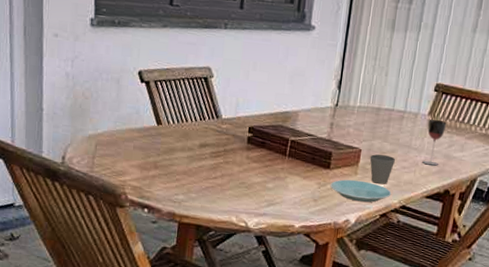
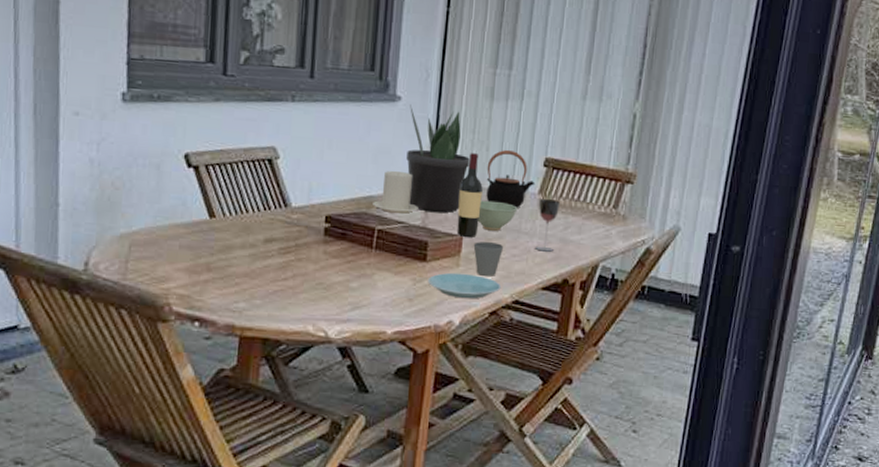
candle: none [288,90,325,128] -> present [373,170,418,214]
planter: none [317,33,371,129] -> present [406,104,470,213]
wine bottle: none [356,77,381,150] -> present [456,153,483,237]
bowl: none [375,119,410,146] -> present [478,200,518,231]
teapot: none [383,75,426,127] -> present [486,149,536,208]

